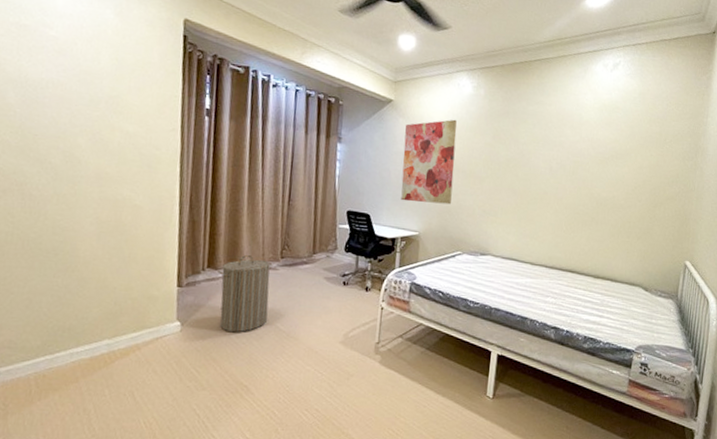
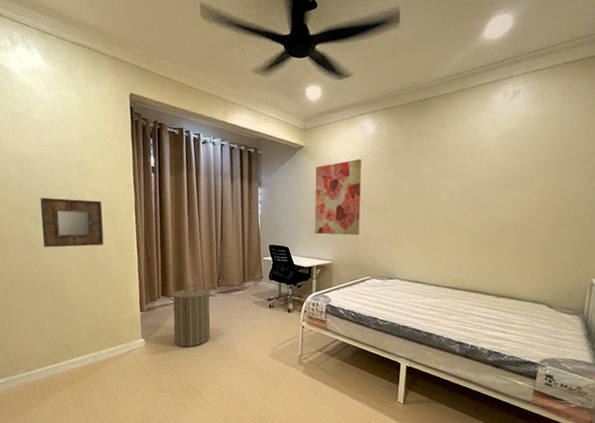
home mirror: none [47,136,136,202] -> present [40,197,104,248]

